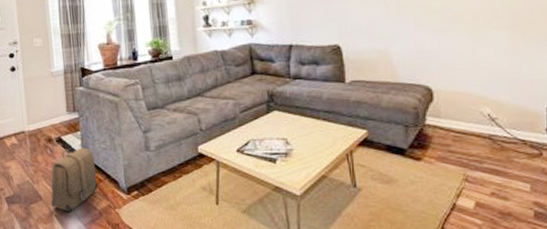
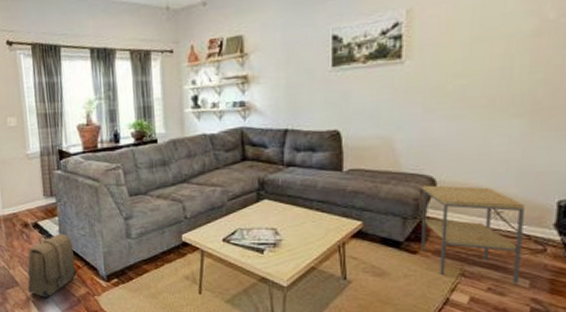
side table: none [420,94,519,188] -> present [421,185,525,284]

